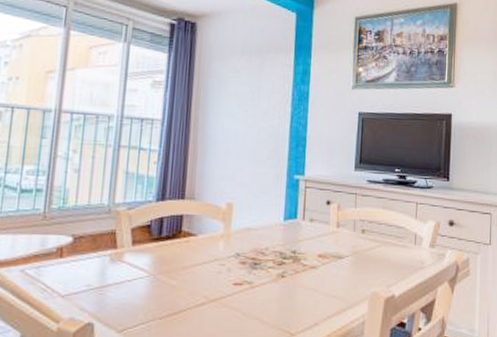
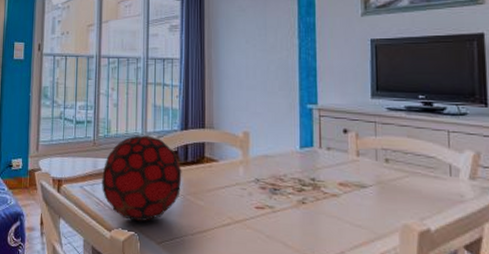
decorative orb: none [50,206,154,309] -> present [102,135,182,222]

